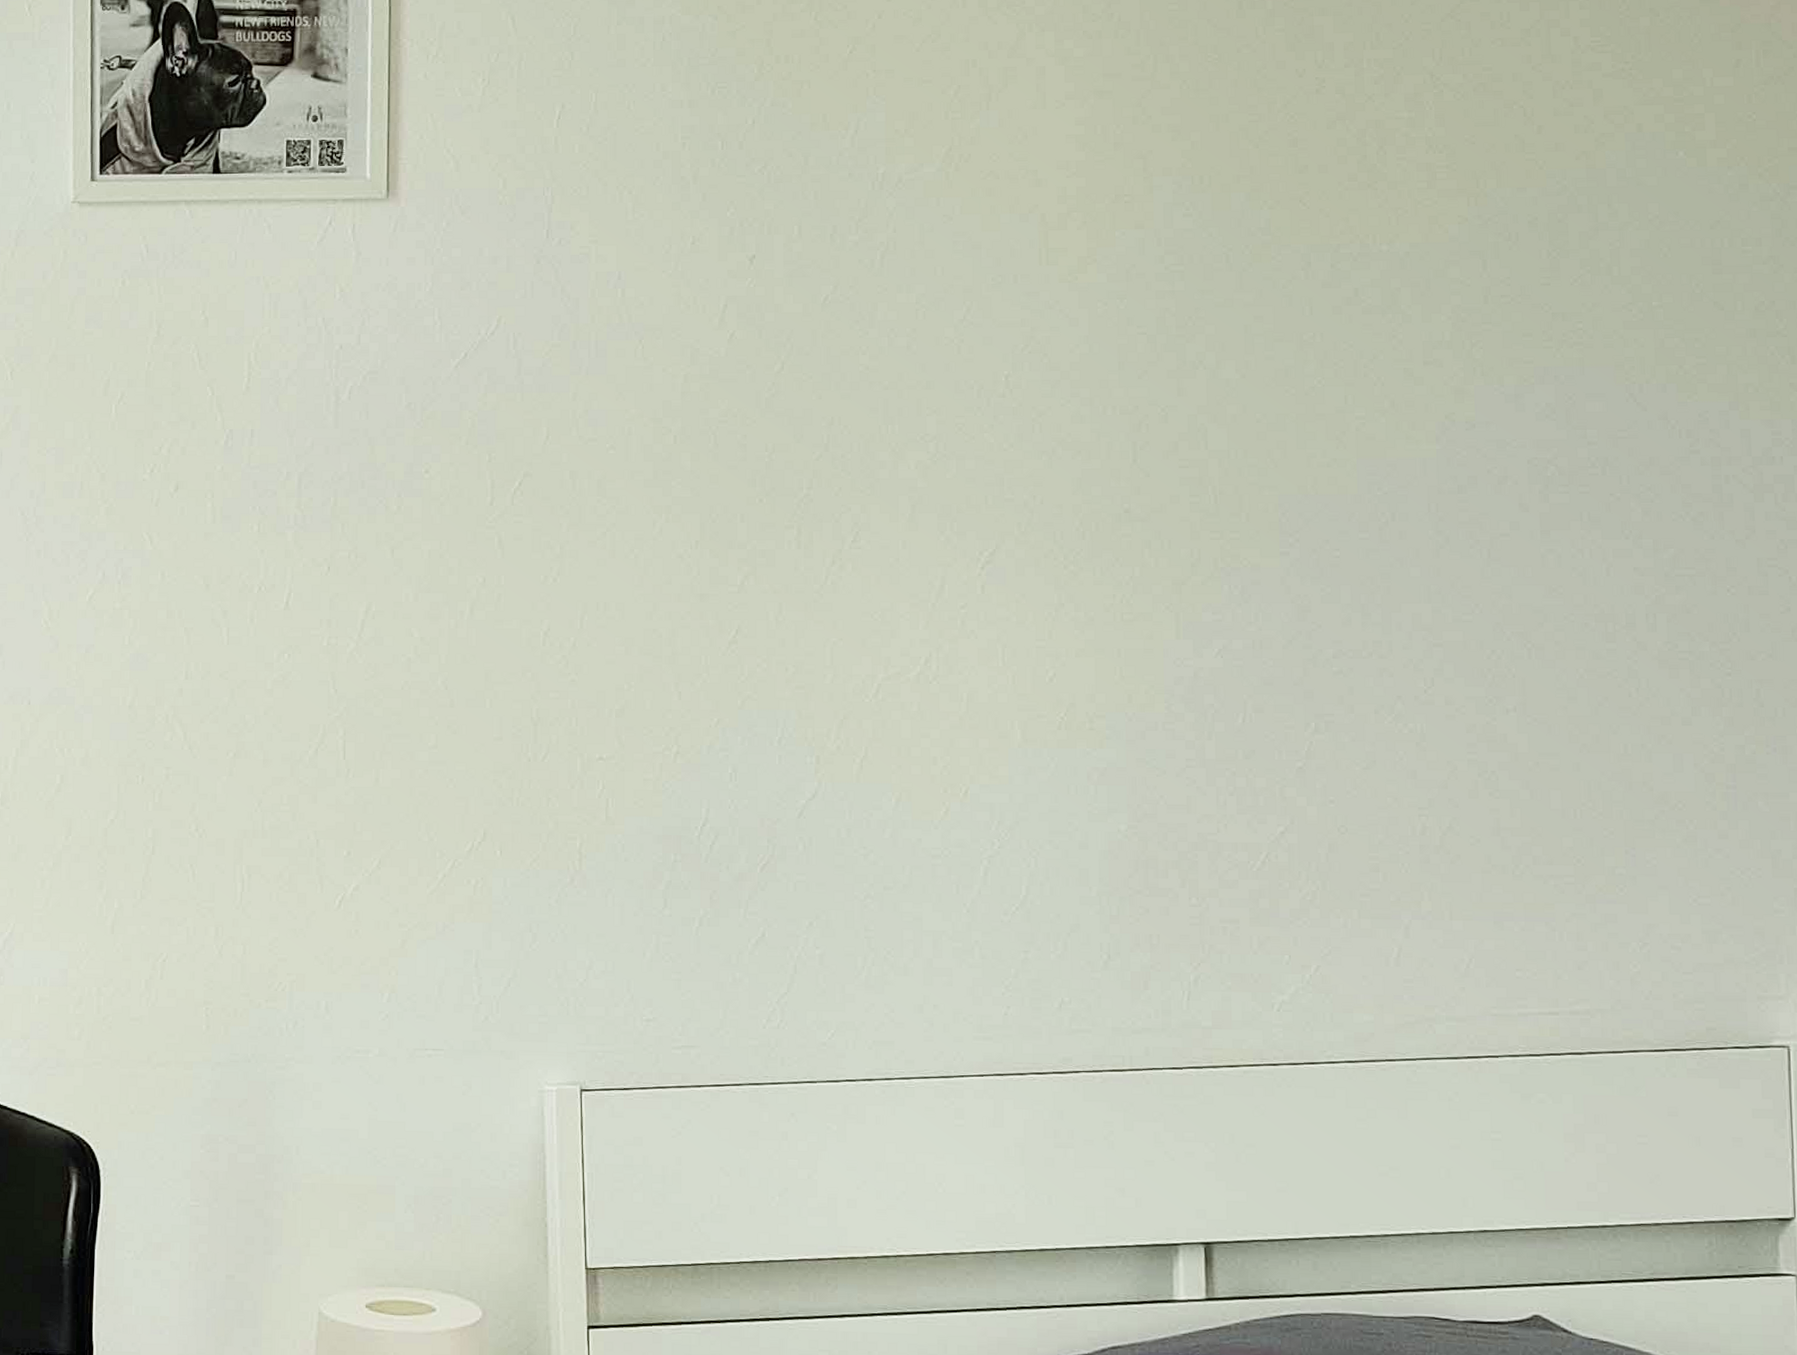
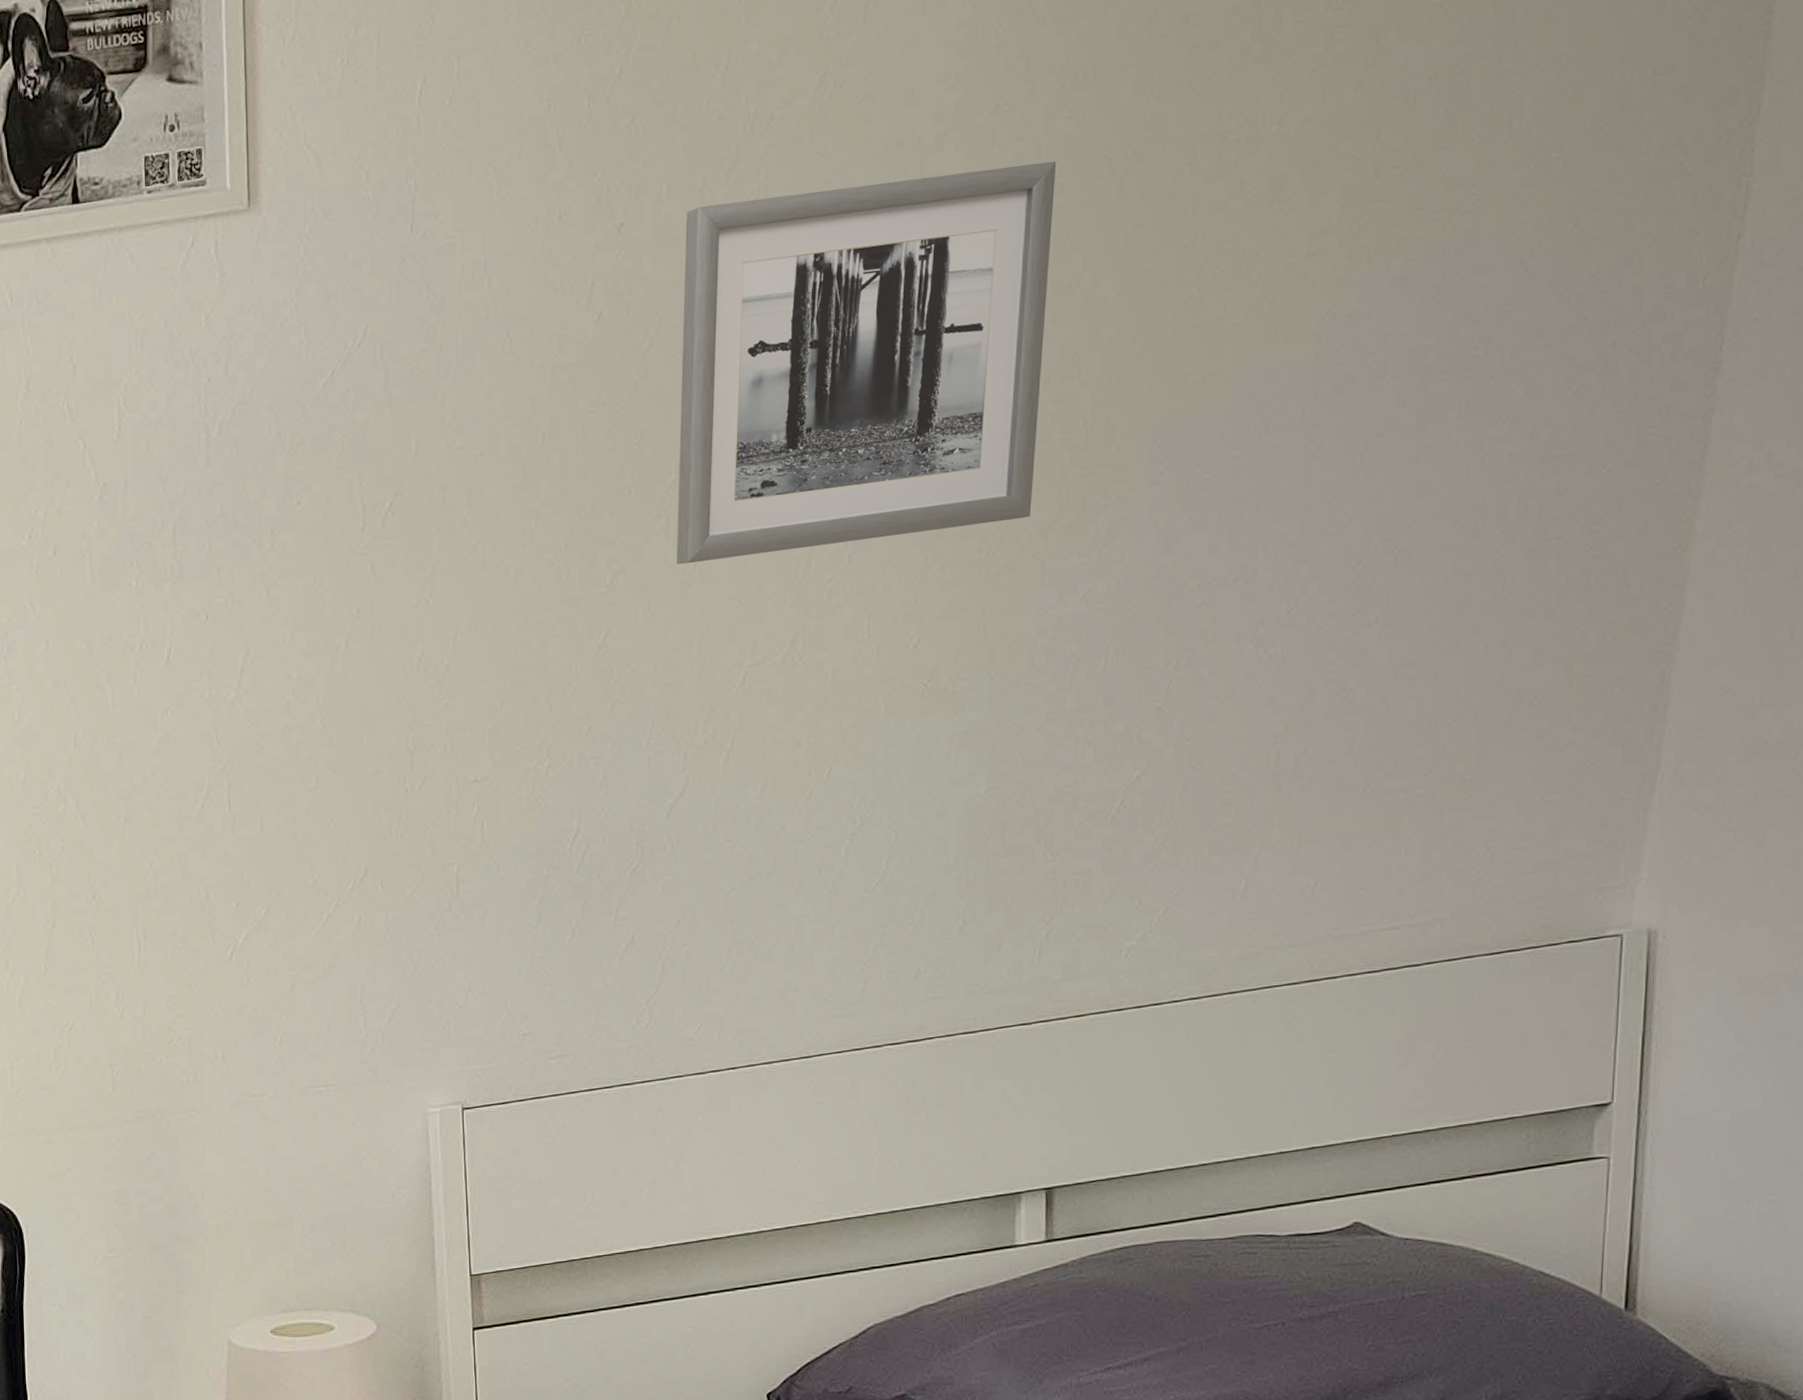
wall art: none [808,249,1176,575] -> present [677,161,1057,565]

